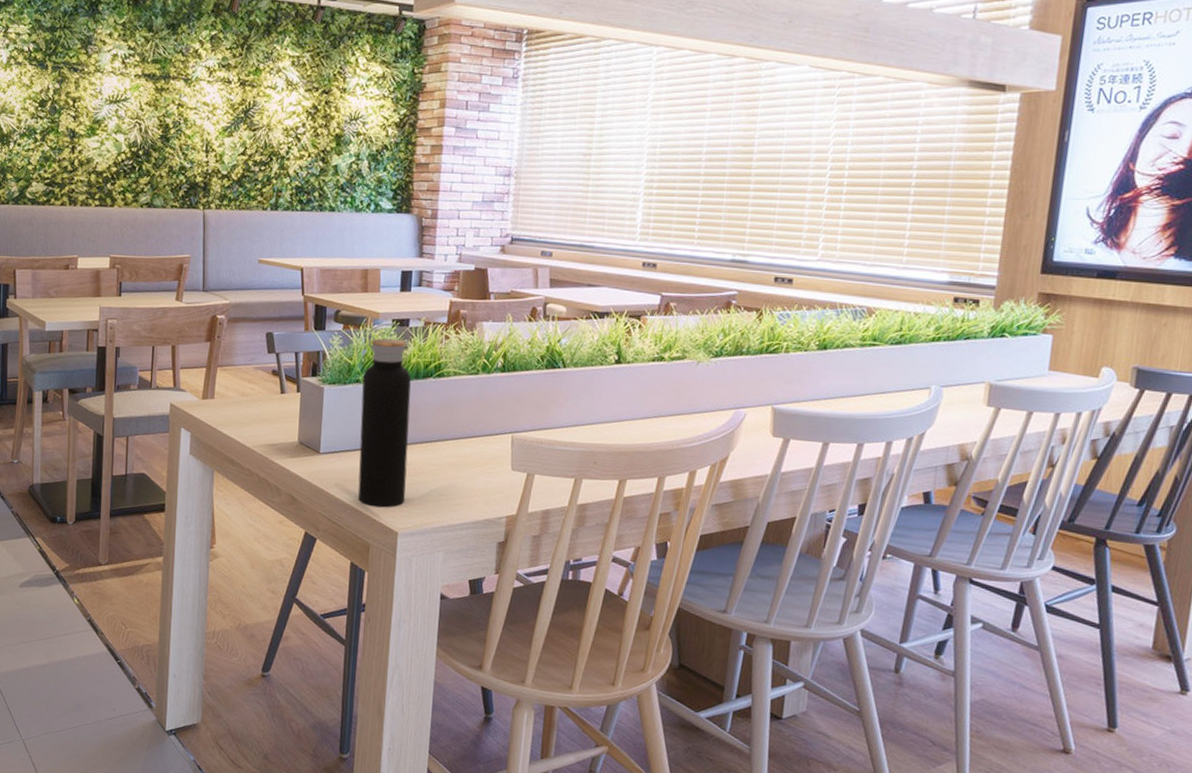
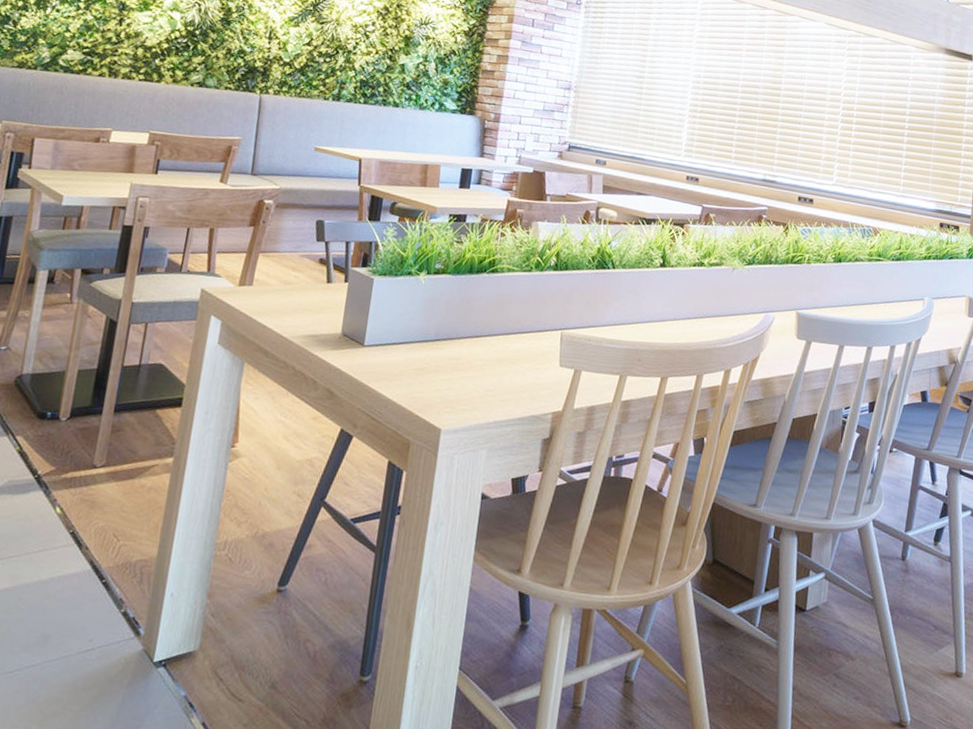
water bottle: present [357,323,411,507] -> none [401,217,466,403]

